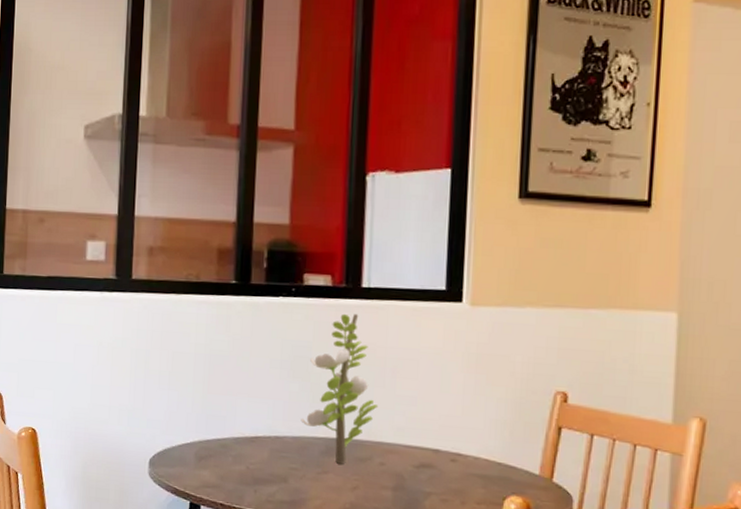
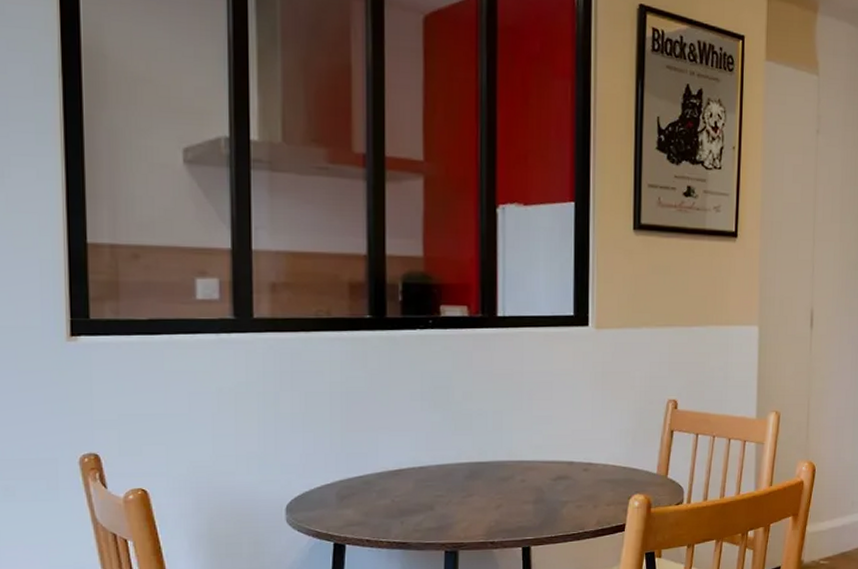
flower: present [301,313,379,464] -> none [444,342,518,486]

